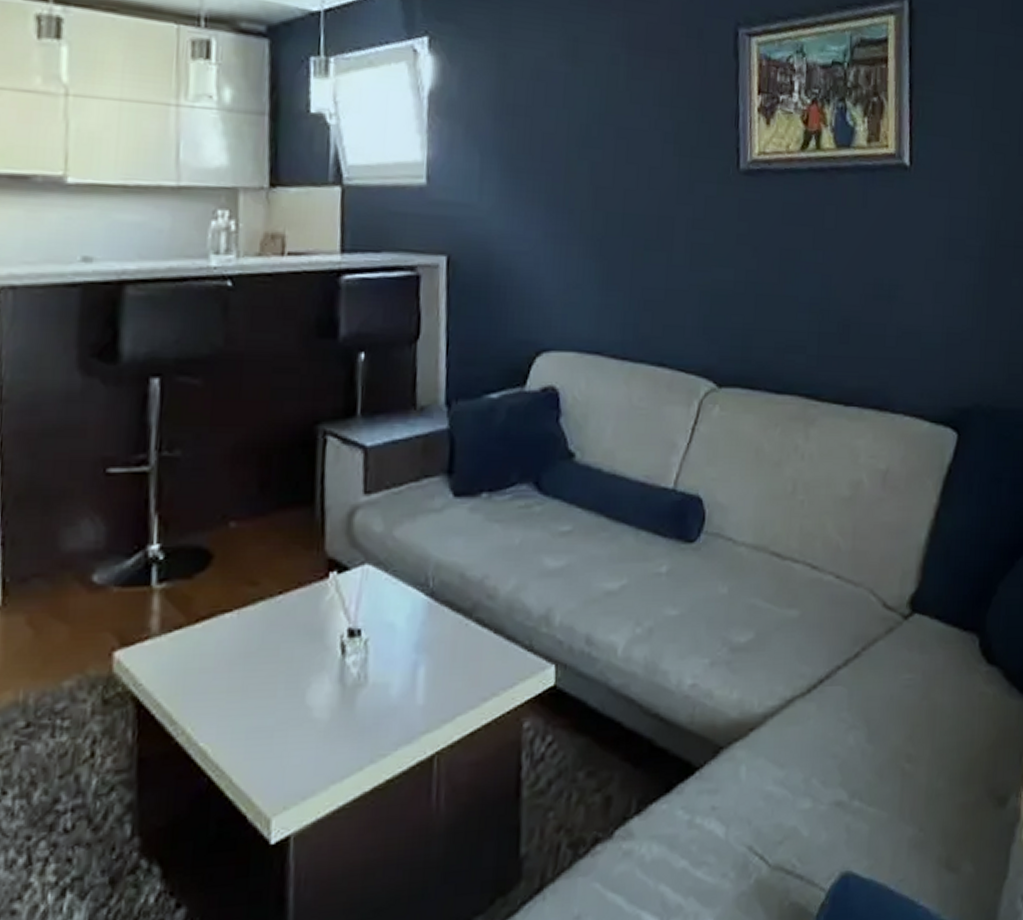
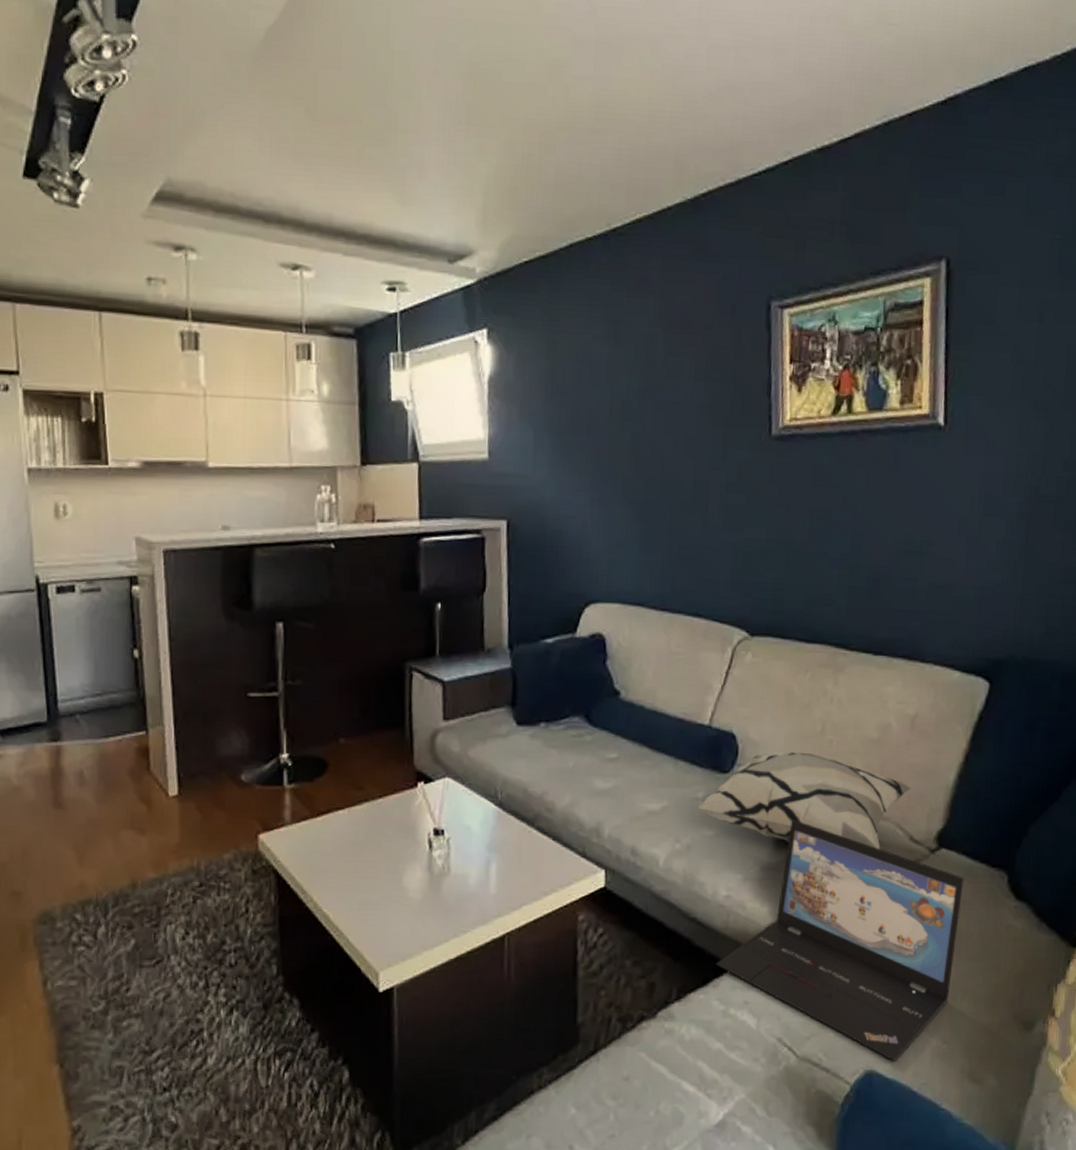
decorative pillow: none [660,515,885,620] -> present [697,751,913,850]
laptop: none [680,591,937,858] -> present [715,819,964,1061]

